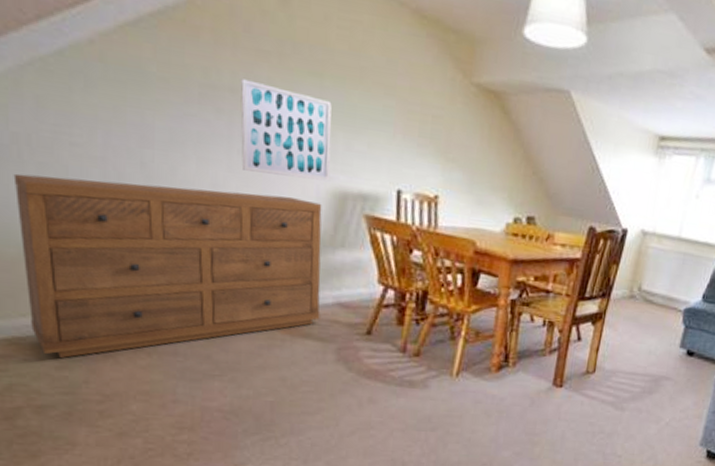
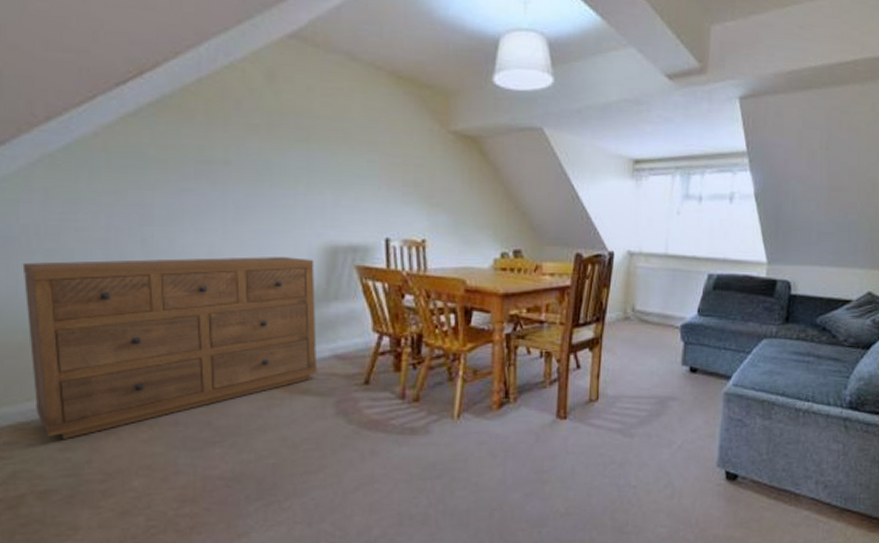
wall art: present [241,79,332,181] -> none [233,152,321,238]

